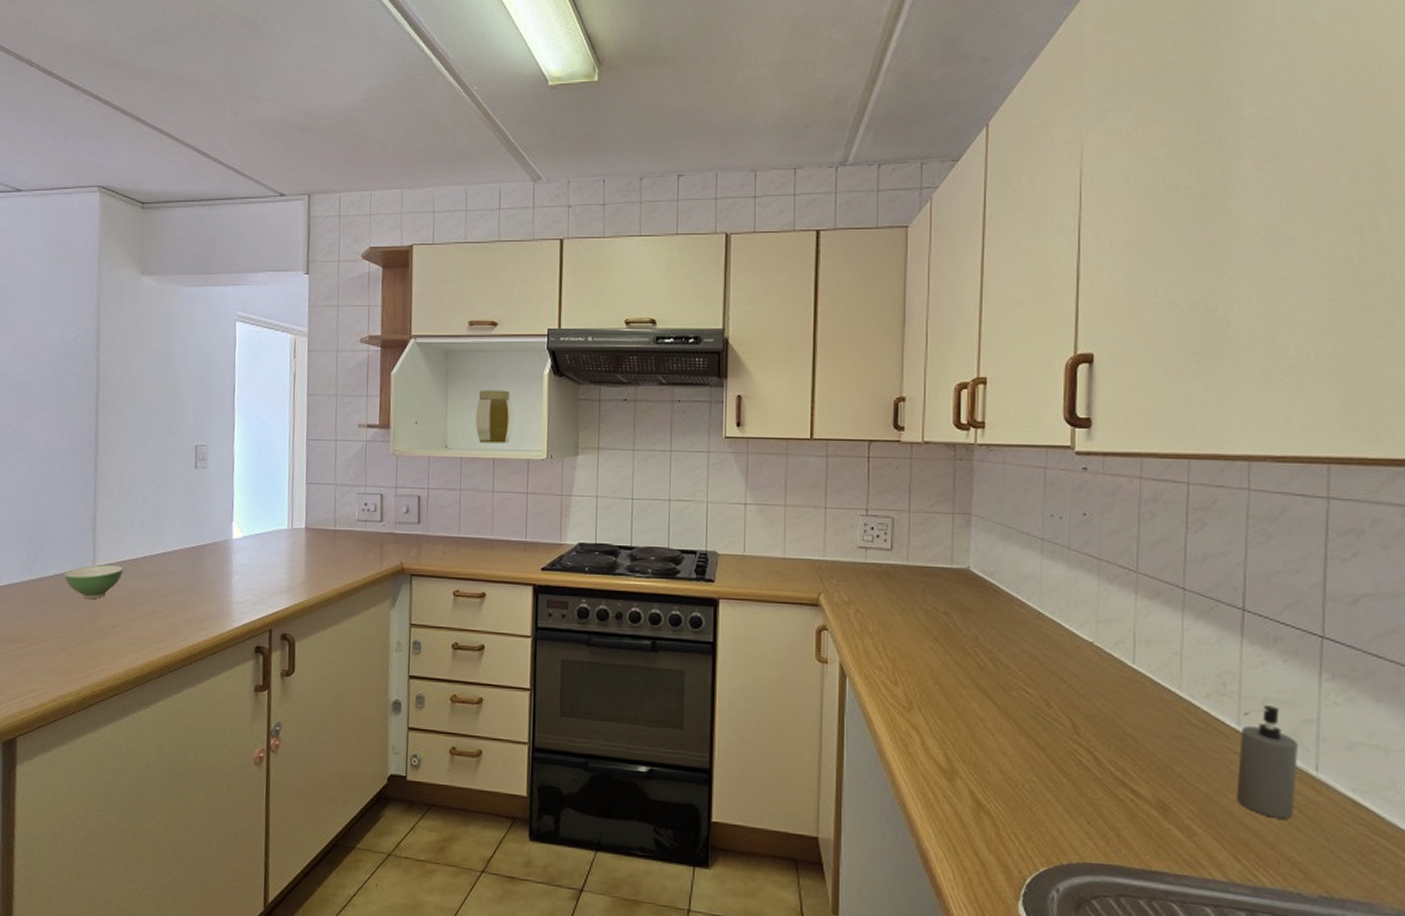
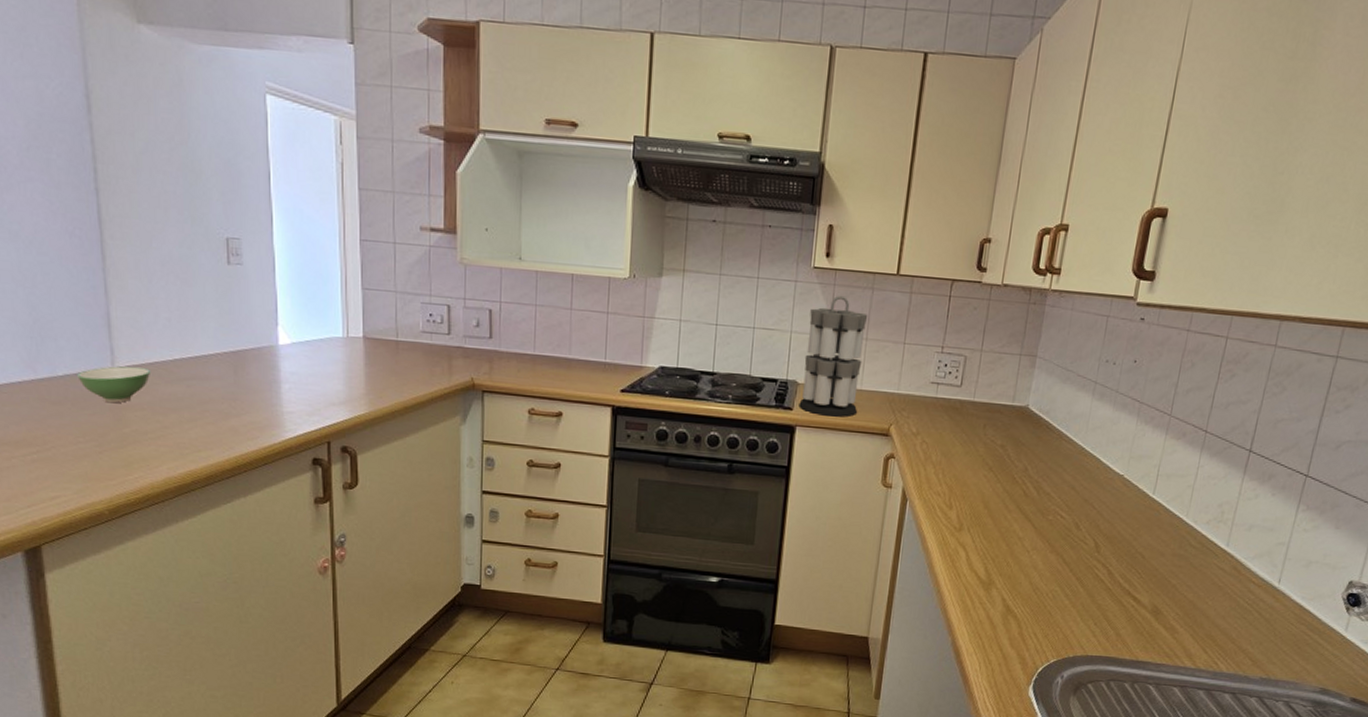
jar: present [475,390,514,444] -> none [552,198,595,259]
spice rack: none [720,463,785,588] -> present [799,295,868,417]
soap dispenser: present [1236,704,1298,819] -> none [1214,530,1270,620]

